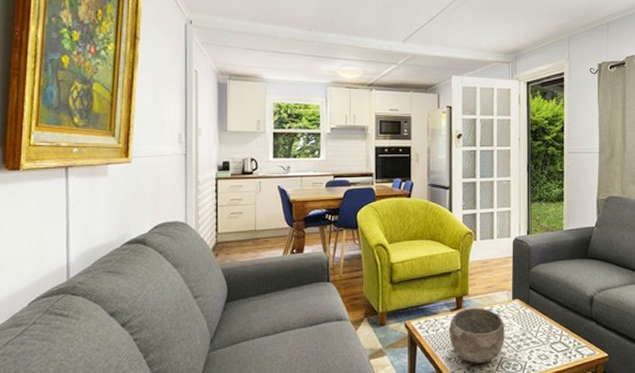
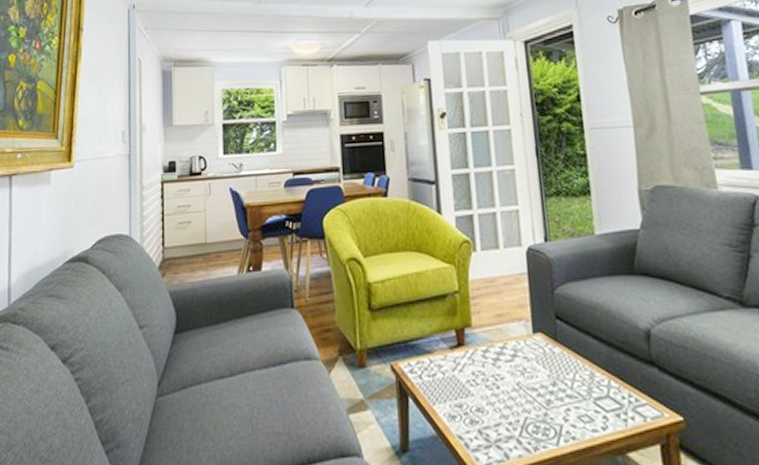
bowl: present [448,307,505,363] -> none [448,343,528,424]

